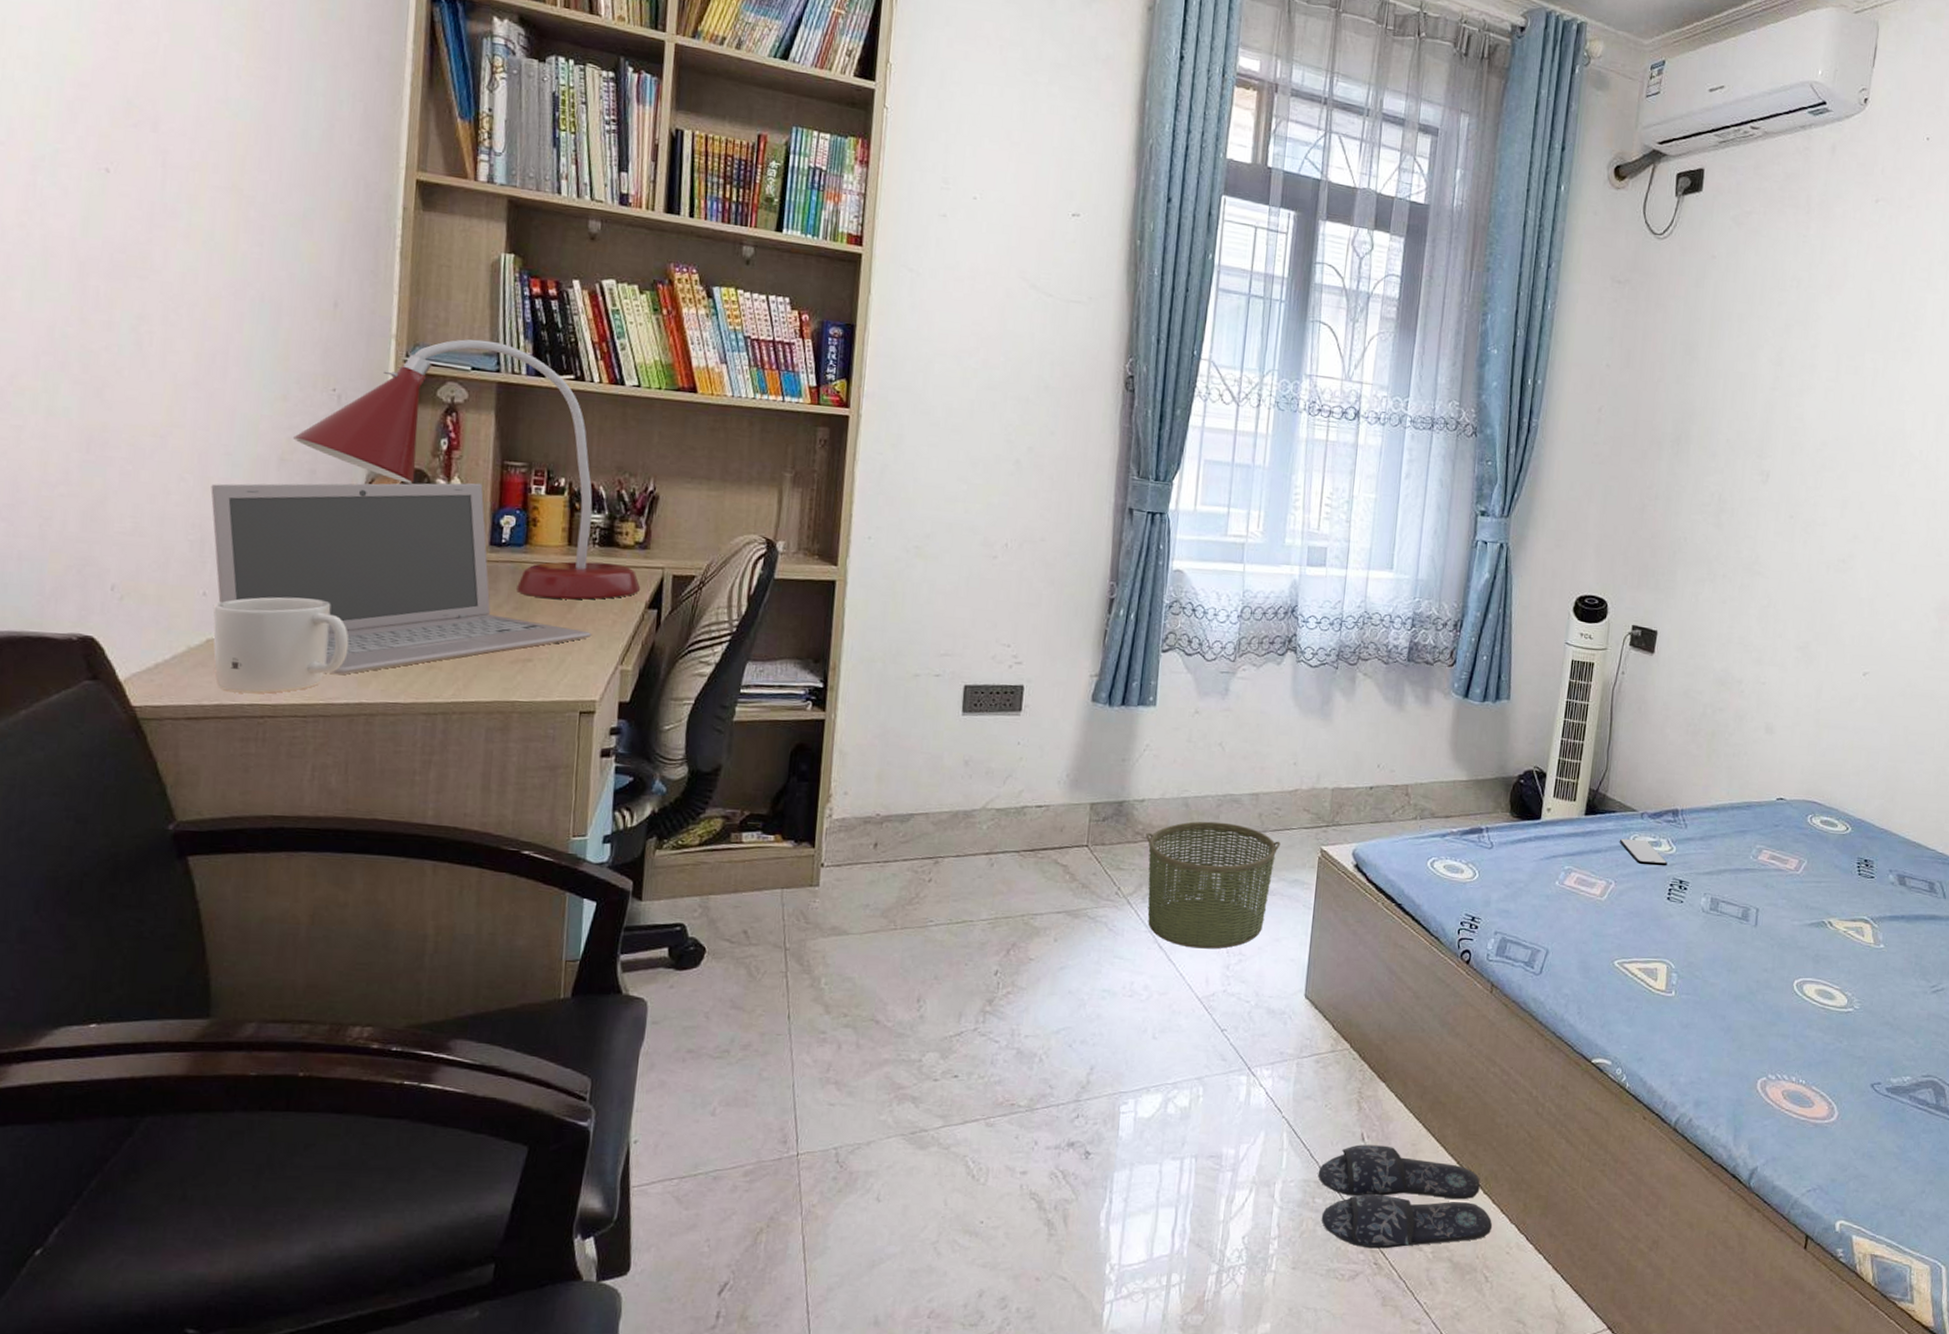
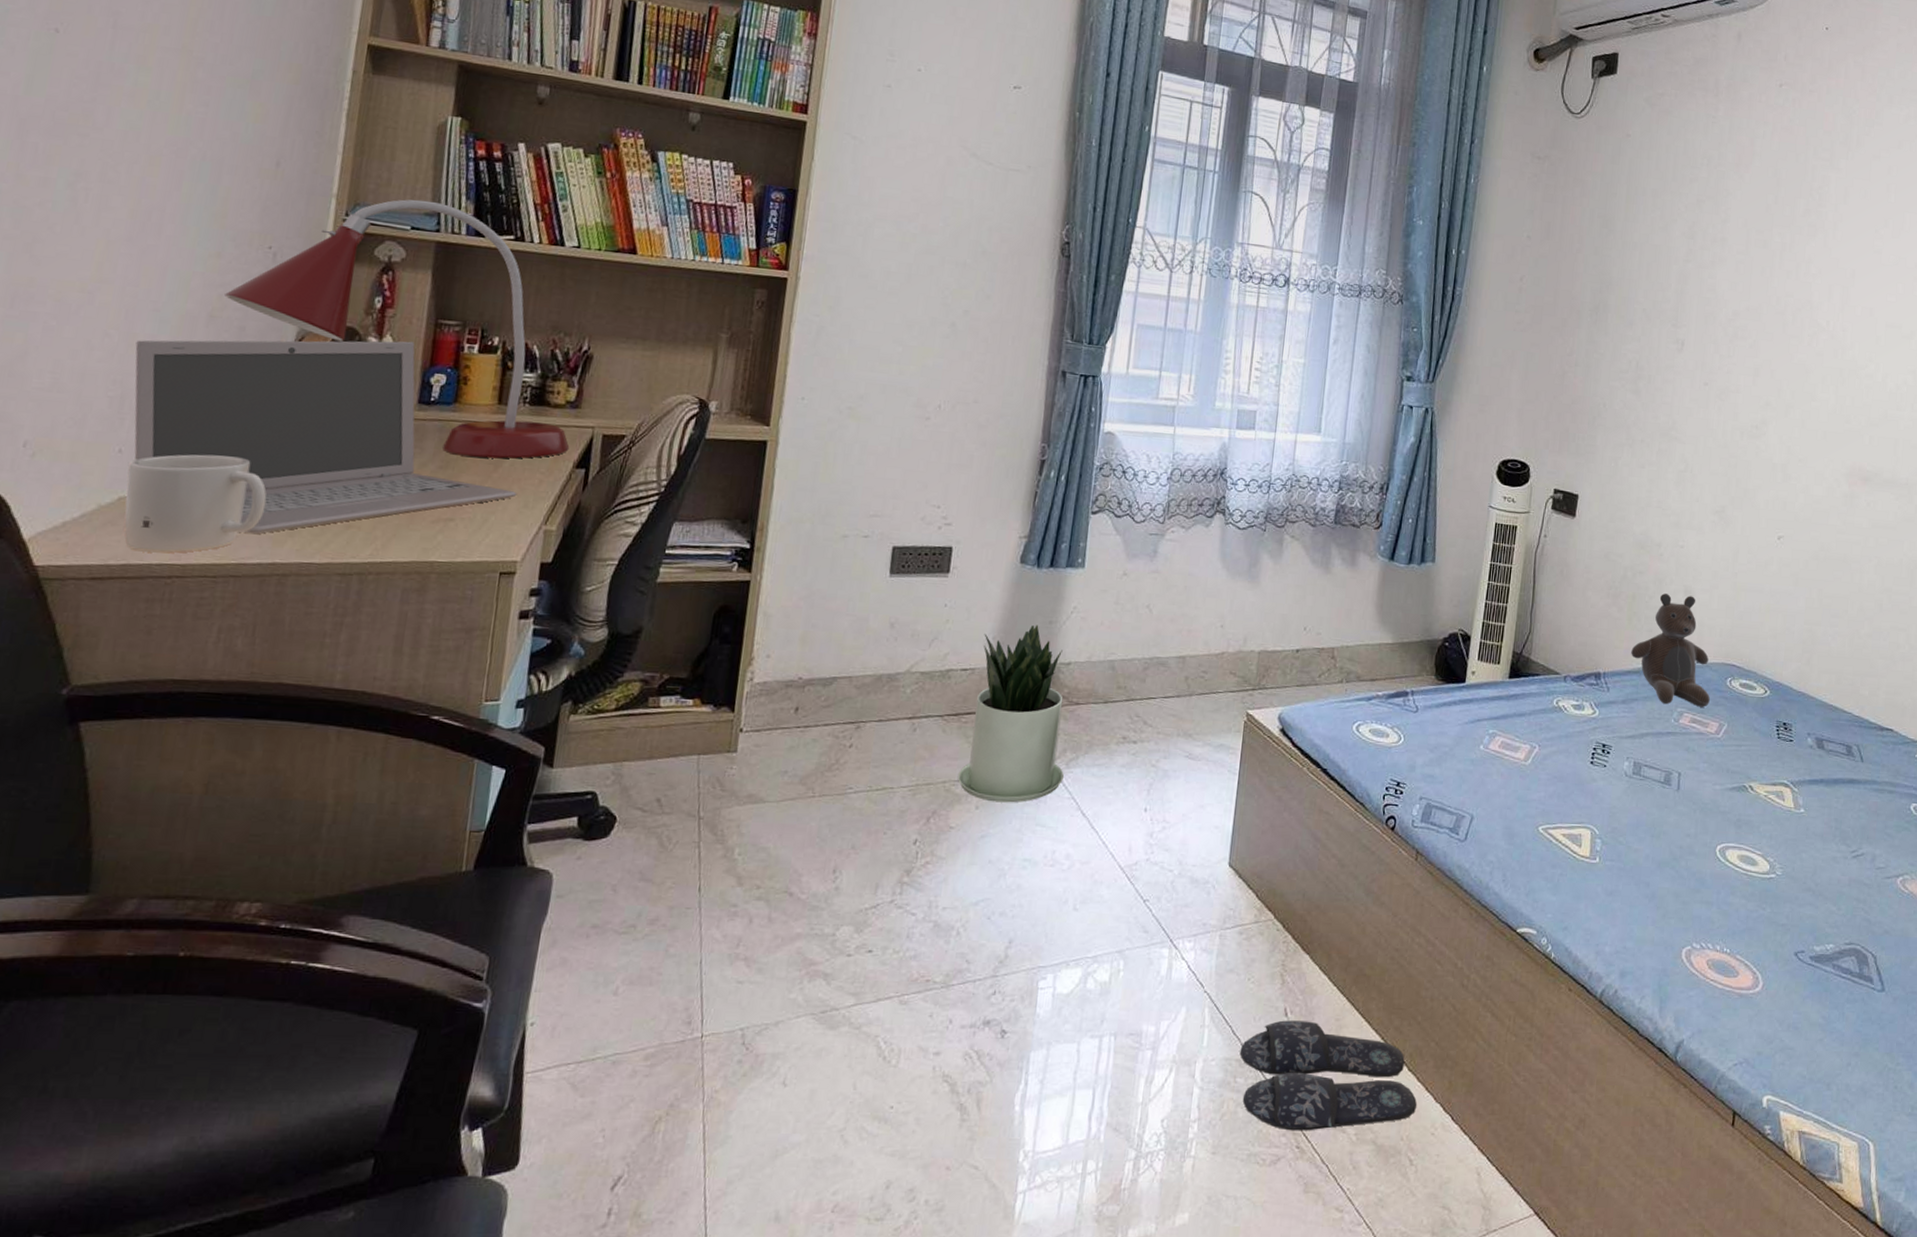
planter: none [1035,762,1140,936] -> present [957,624,1064,803]
basket: present [1146,821,1281,949] -> none [1071,684,1207,816]
smartphone: present [1620,838,1668,866] -> none [1543,701,1590,730]
stuffed animal: none [1710,730,1790,844] -> present [1631,593,1710,708]

